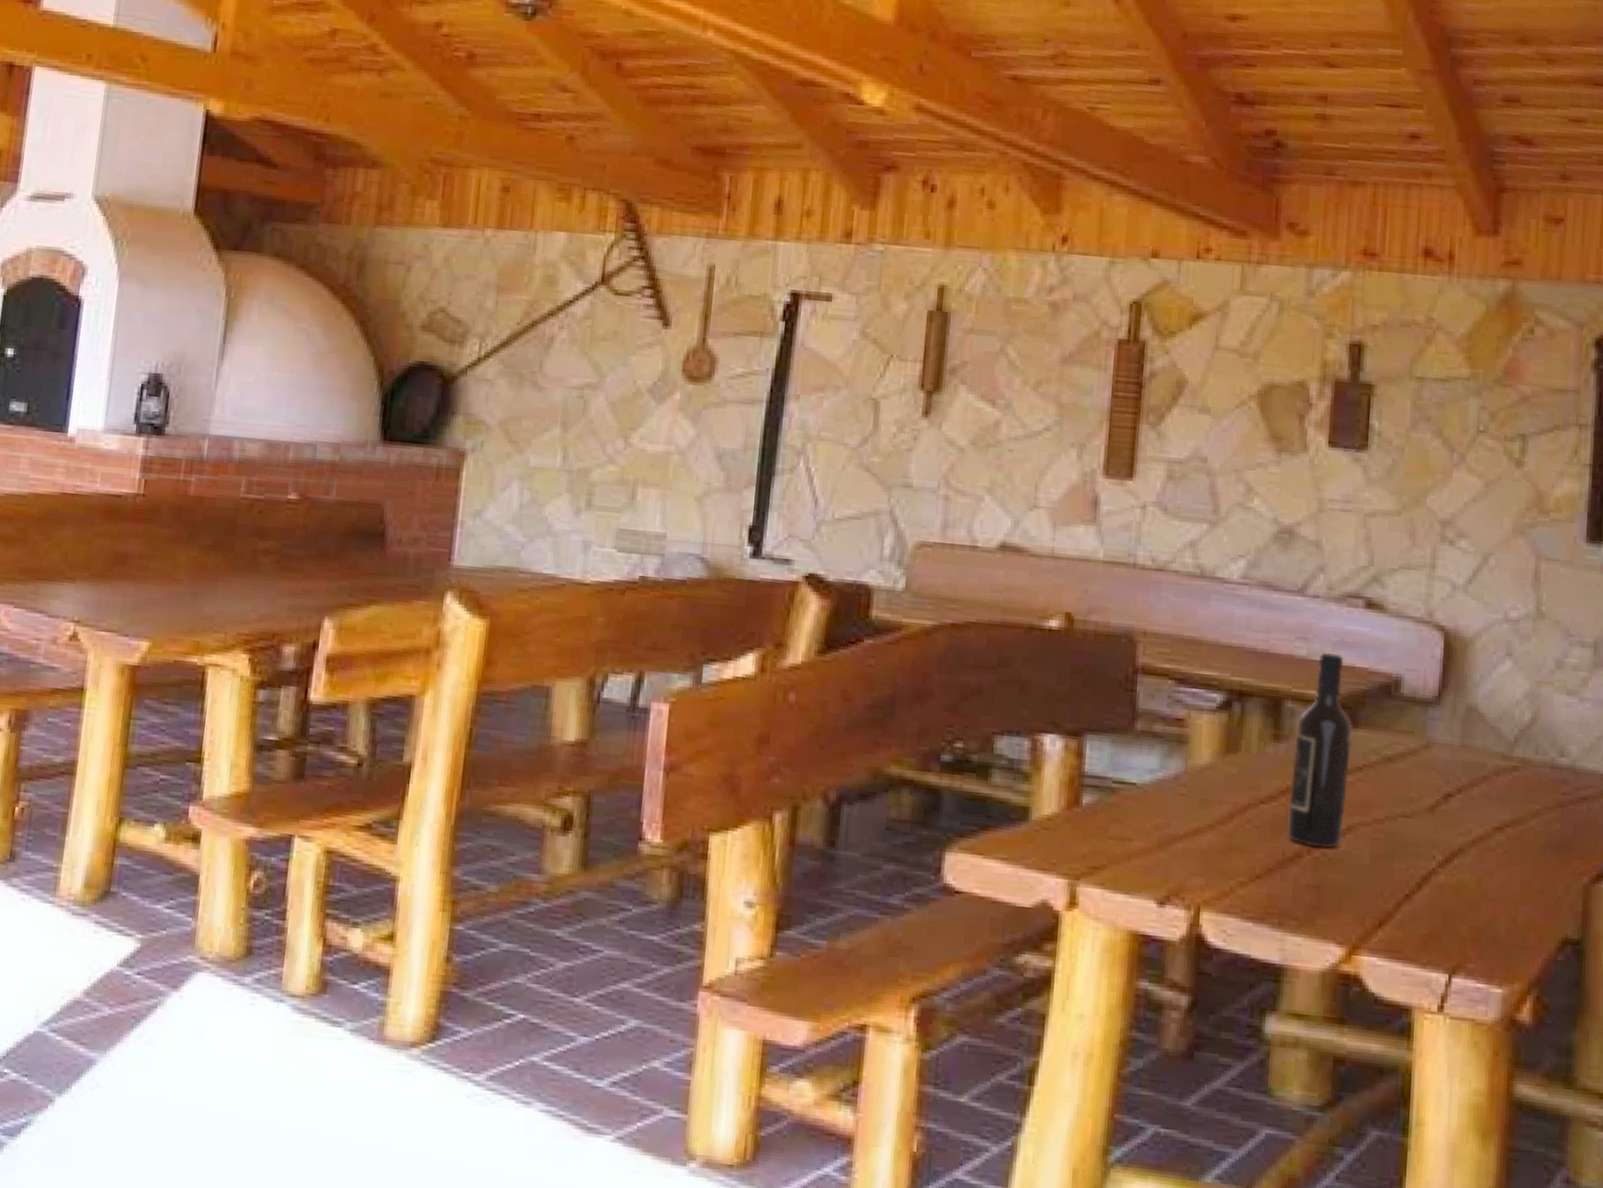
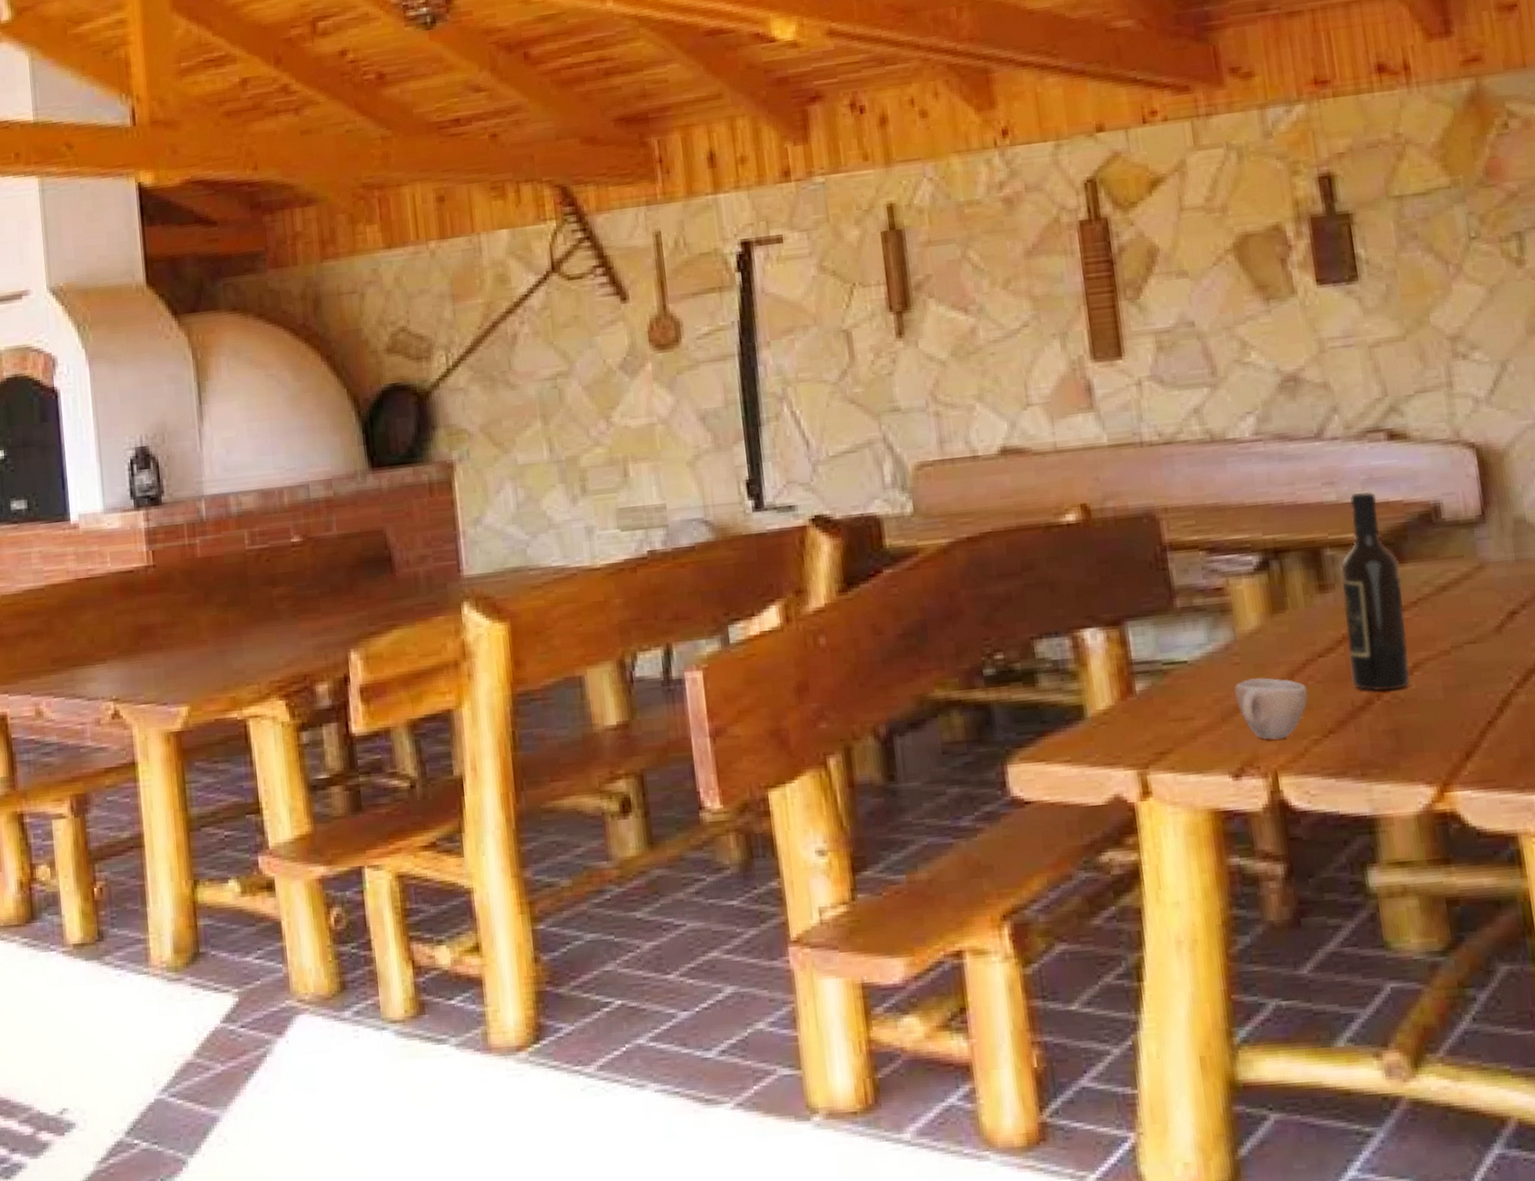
cup: none [1175,811,1244,876] -> present [1234,678,1308,740]

